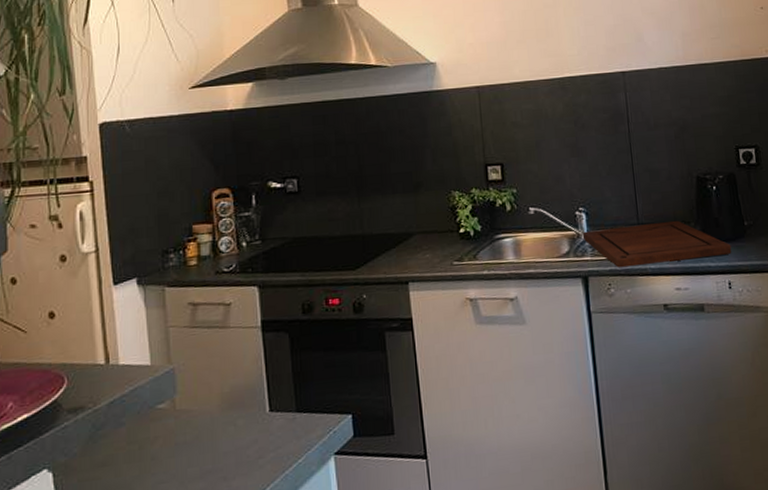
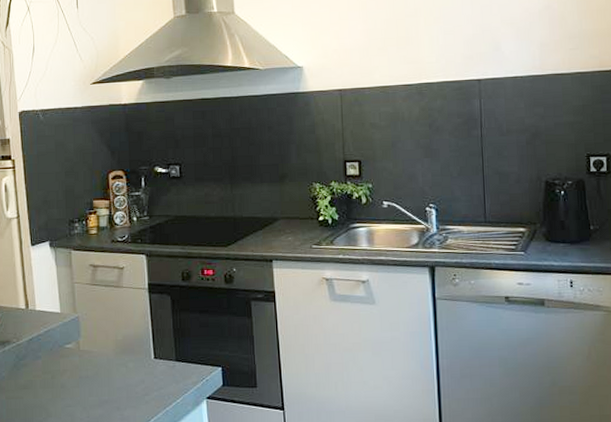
cutting board: present [582,220,732,268] -> none [431,220,576,261]

